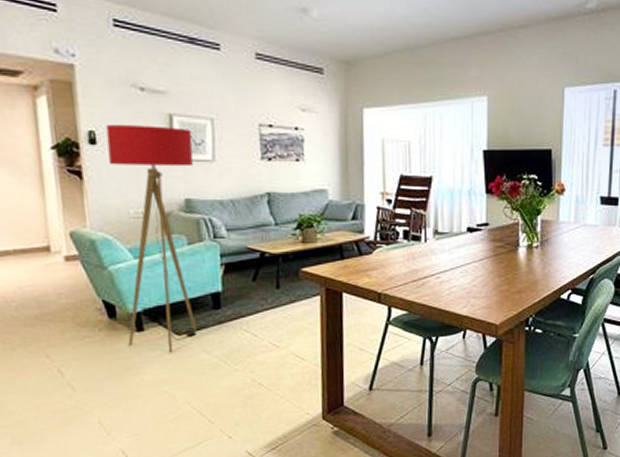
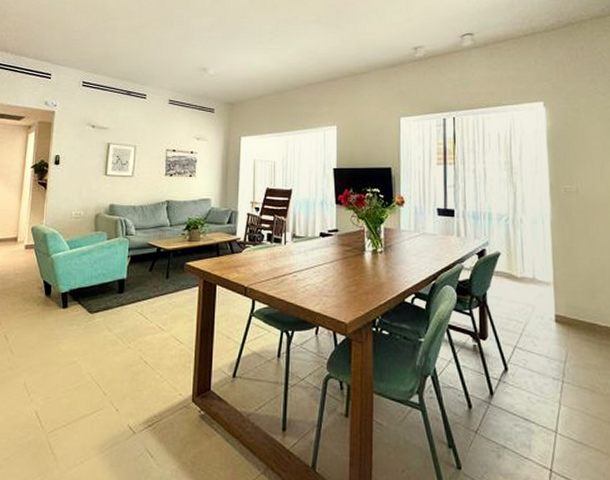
floor lamp: present [105,125,197,353] -> none [55,151,121,328]

